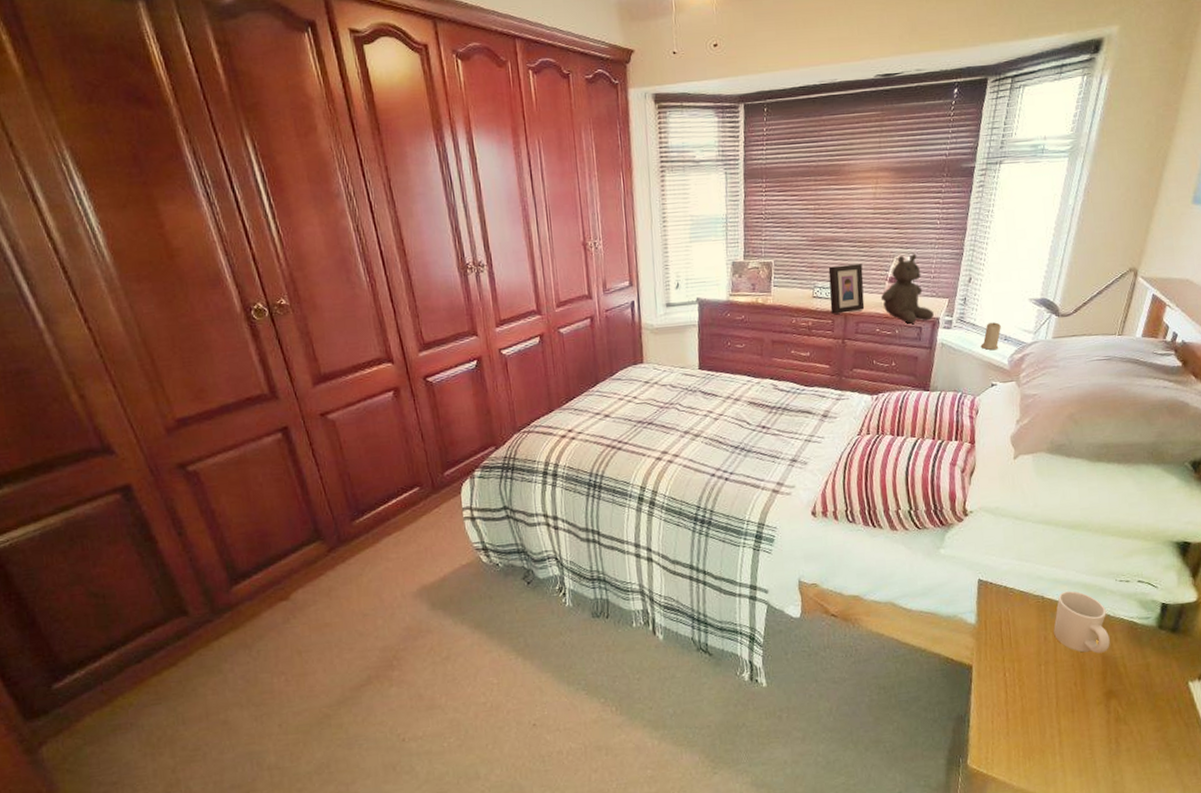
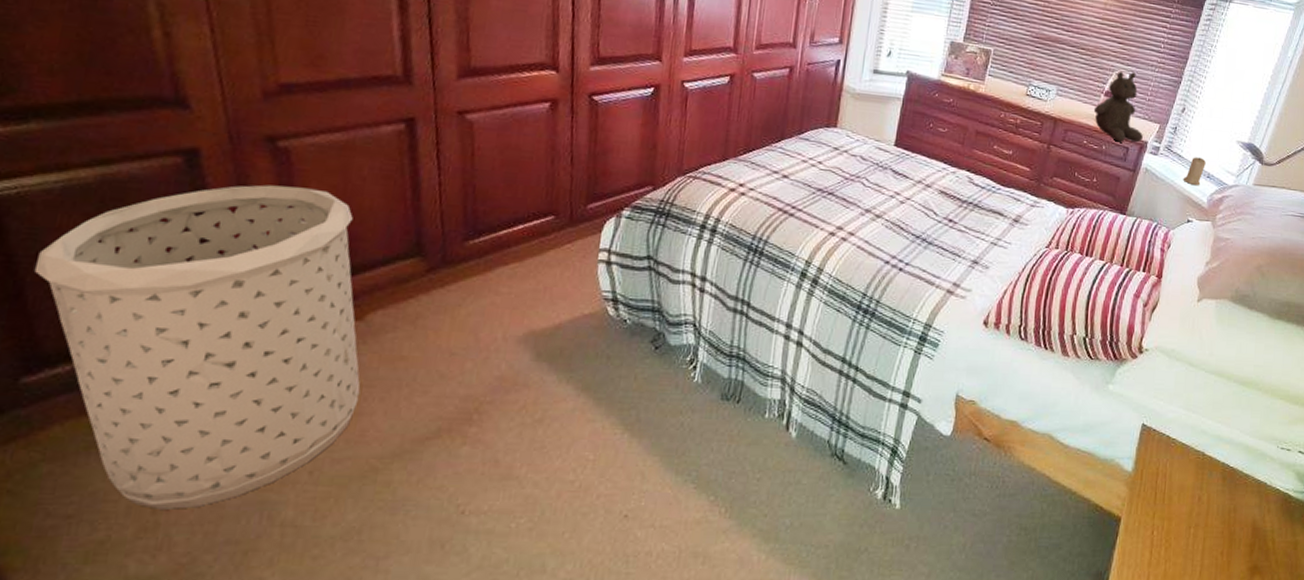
laundry basket: none [38,500,302,770] -> present [33,184,361,510]
picture frame: present [828,264,865,314] -> none [1041,67,1081,119]
mug: present [1053,591,1110,654] -> none [1209,451,1264,523]

